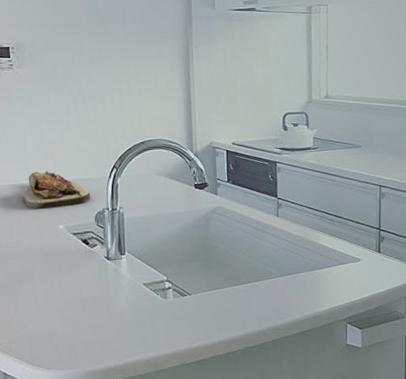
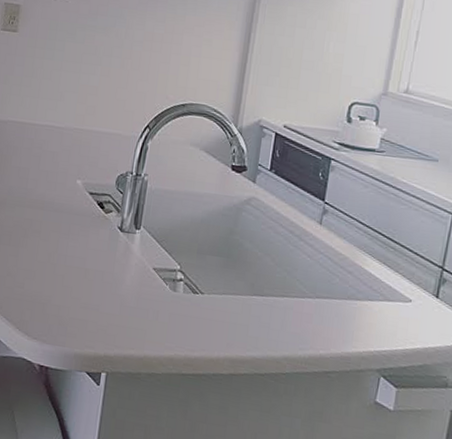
cutting board: present [23,171,91,209] -> none [46,115,117,161]

